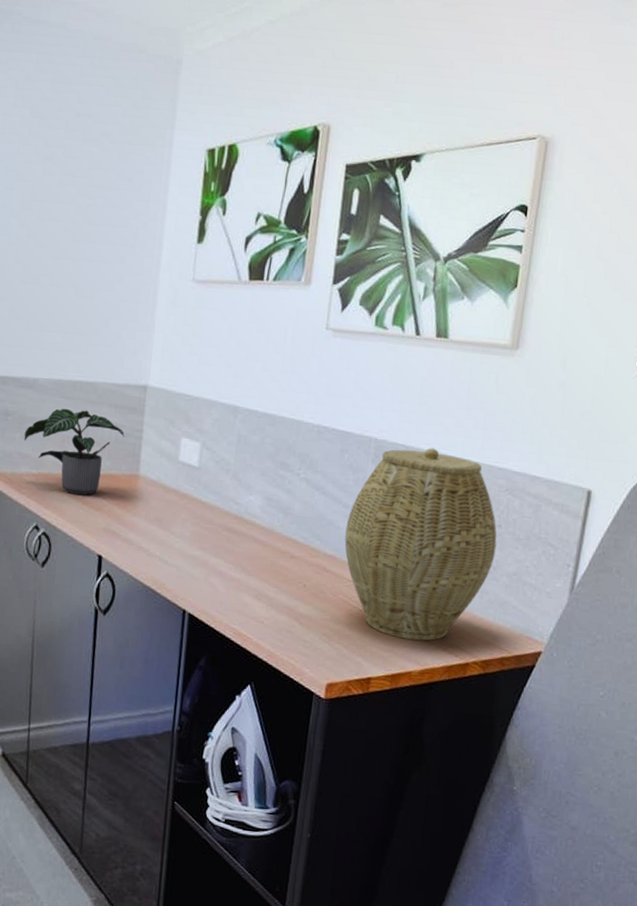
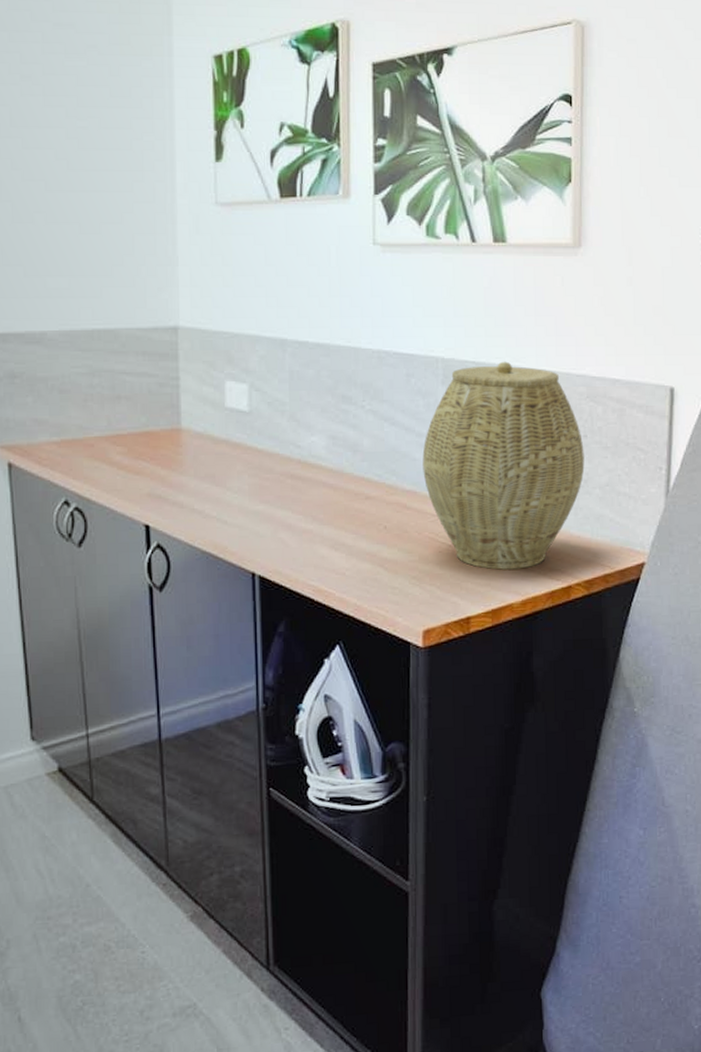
potted plant: present [24,408,124,495] -> none [37,362,158,459]

